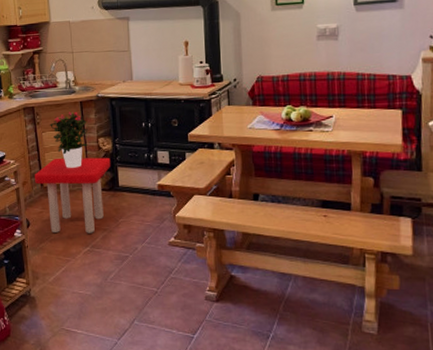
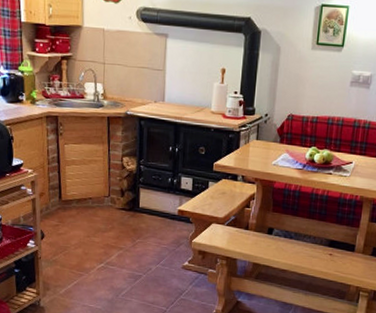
stool: present [35,157,111,233] -> none [53,173,134,251]
potted flower: present [50,111,88,168] -> none [73,126,114,185]

